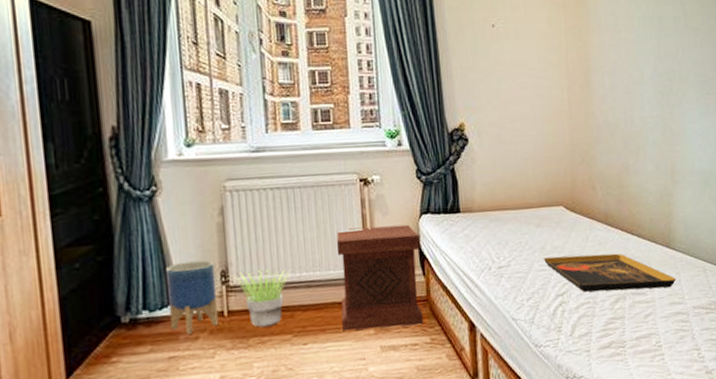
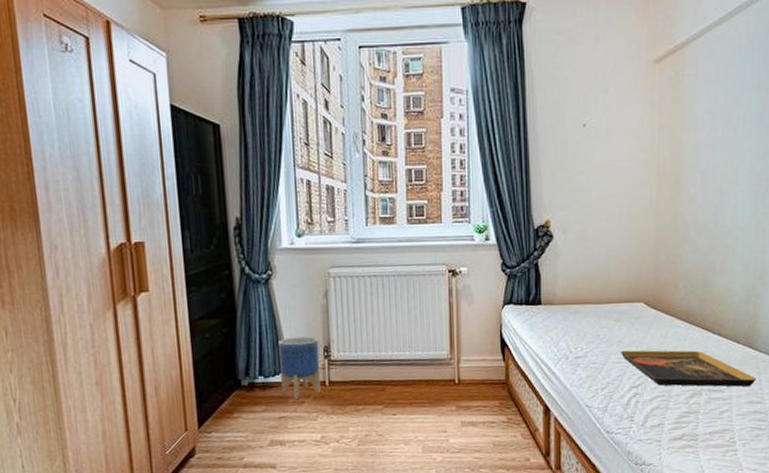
potted plant: present [234,269,290,328] -> none [335,347,383,397]
side table: present [336,224,424,332] -> none [425,313,502,406]

